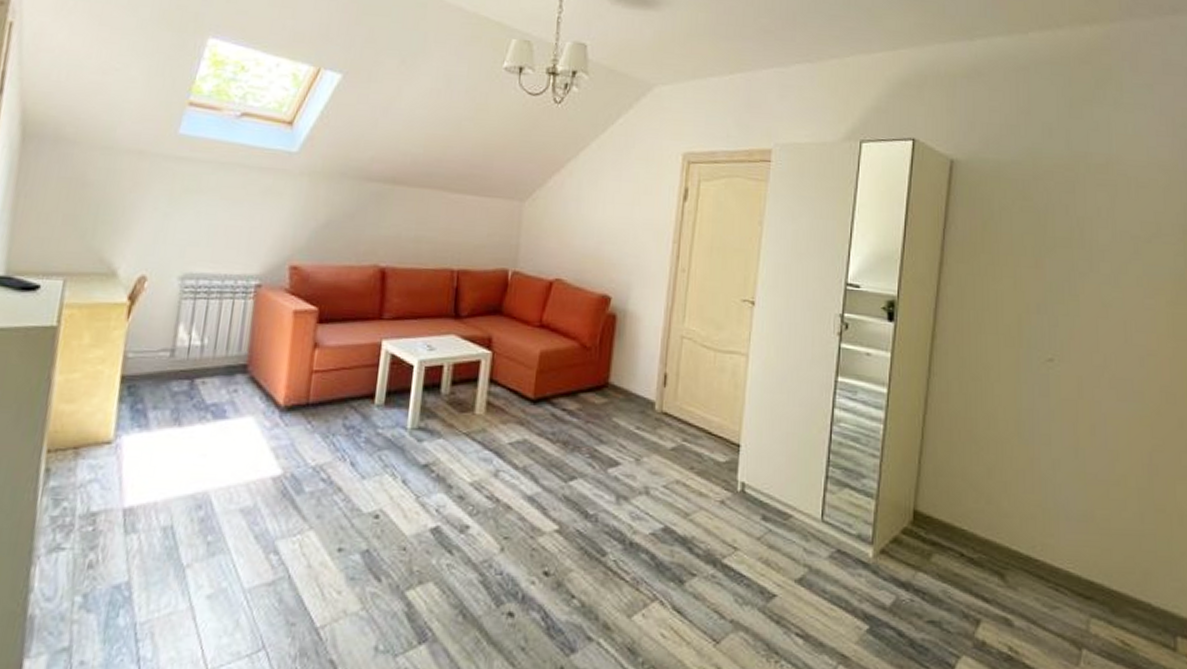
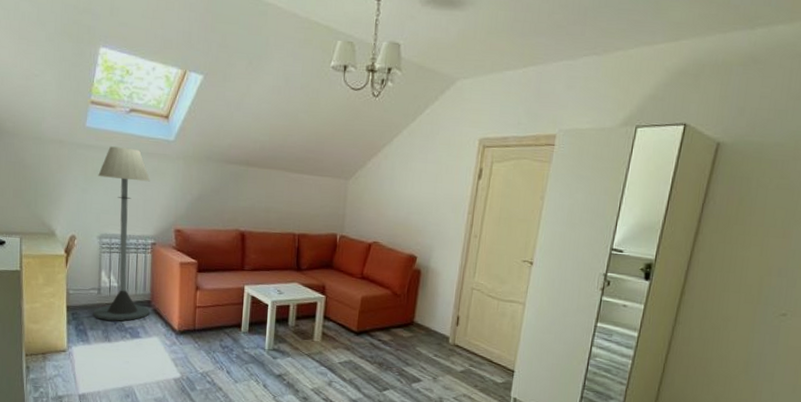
floor lamp: none [159,159,262,396] -> present [93,146,151,321]

